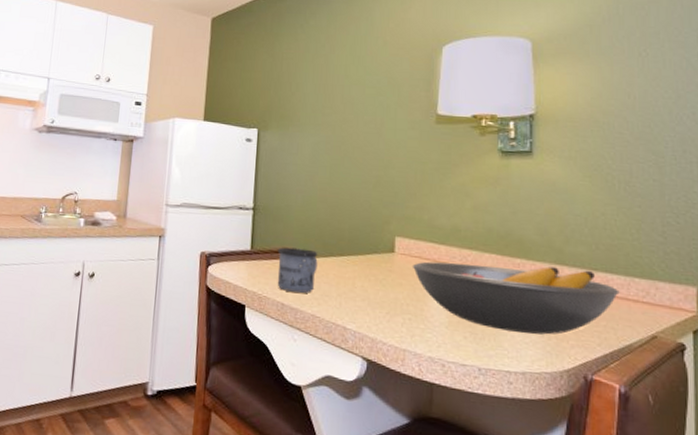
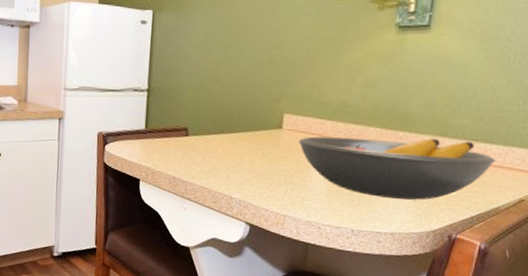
mug: present [277,247,318,293] -> none [169,126,209,168]

